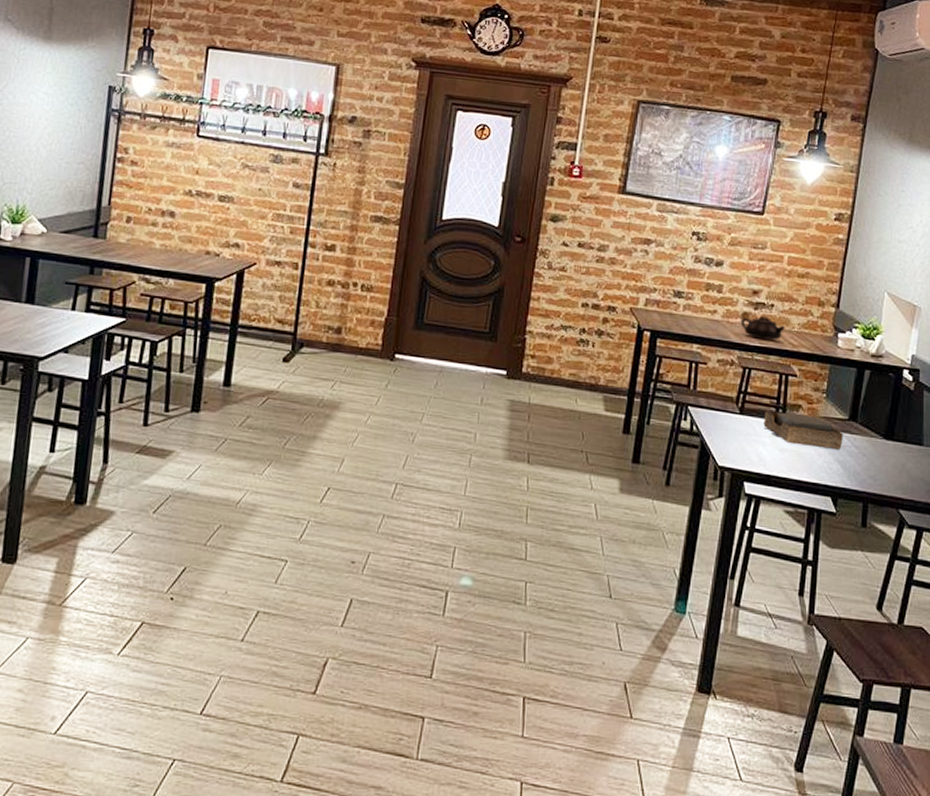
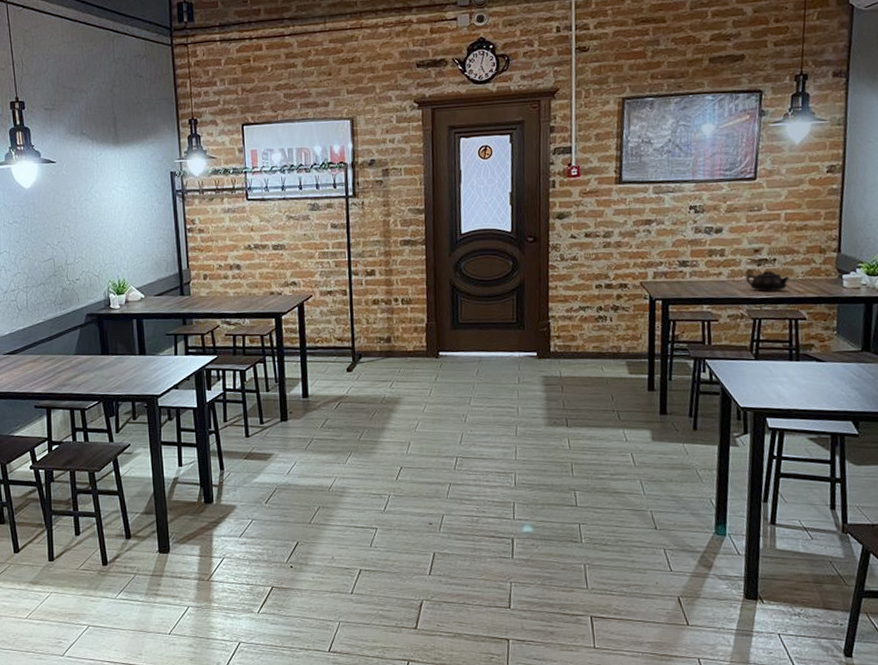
napkin holder: present [763,411,843,451] -> none [778,352,859,380]

